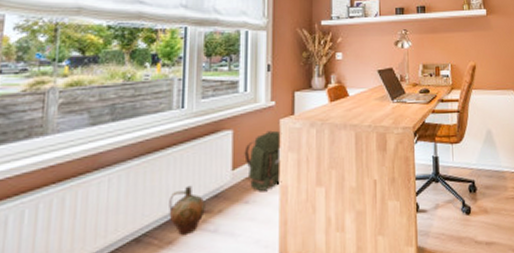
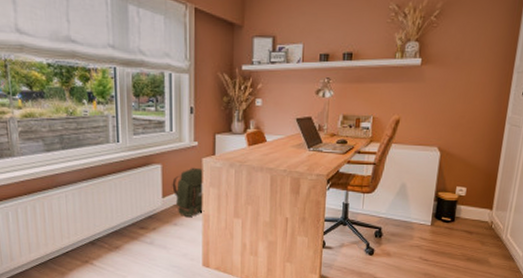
ceramic jug: present [169,185,207,235] -> none [114,206,143,243]

